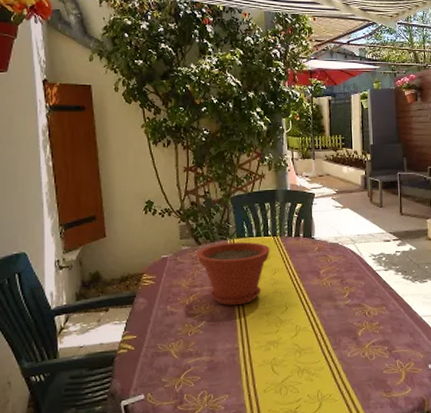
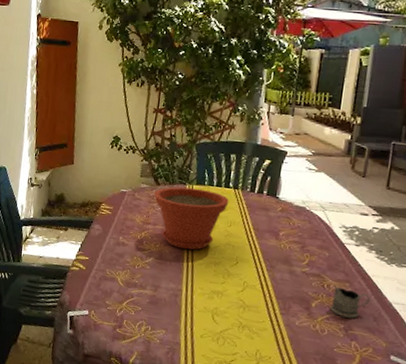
tea glass holder: none [374,311,404,339] -> present [330,286,370,319]

